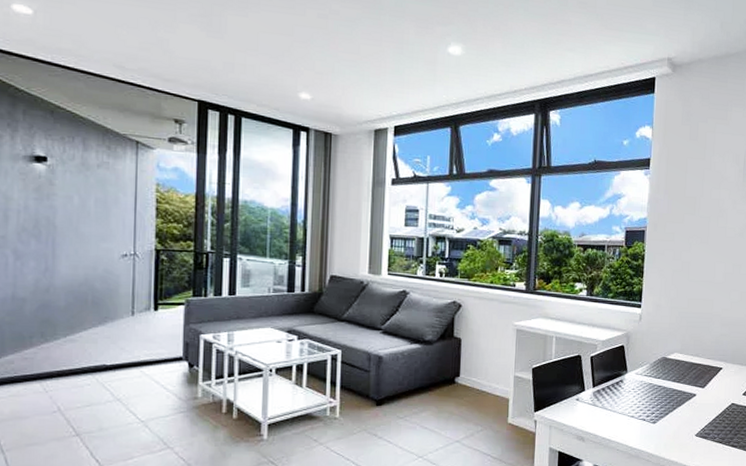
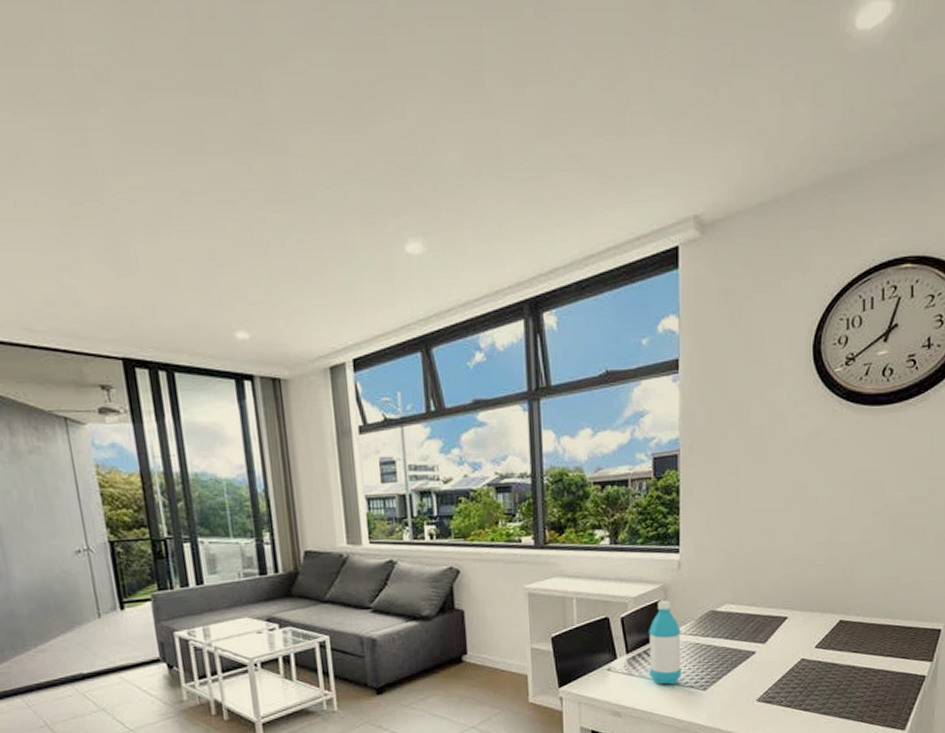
water bottle: none [610,346,638,416] -> present [649,600,681,685]

